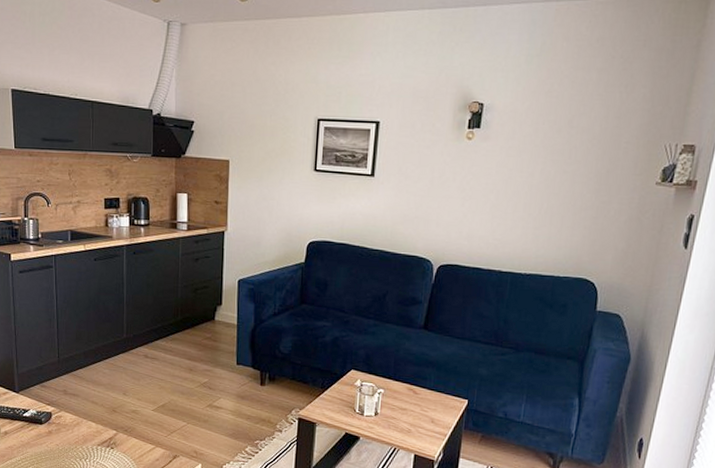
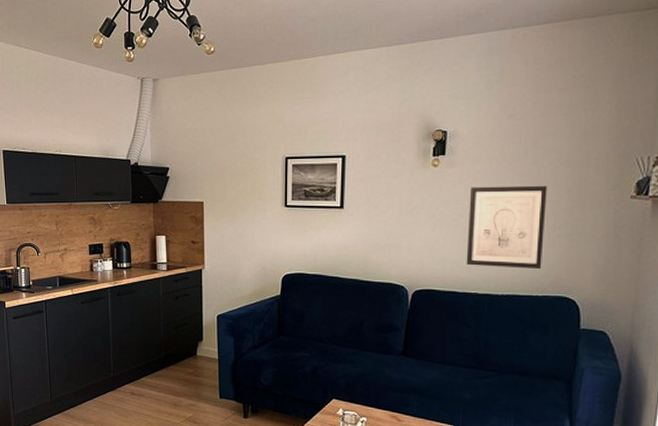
wall art: none [492,163,578,251] -> present [466,185,548,270]

